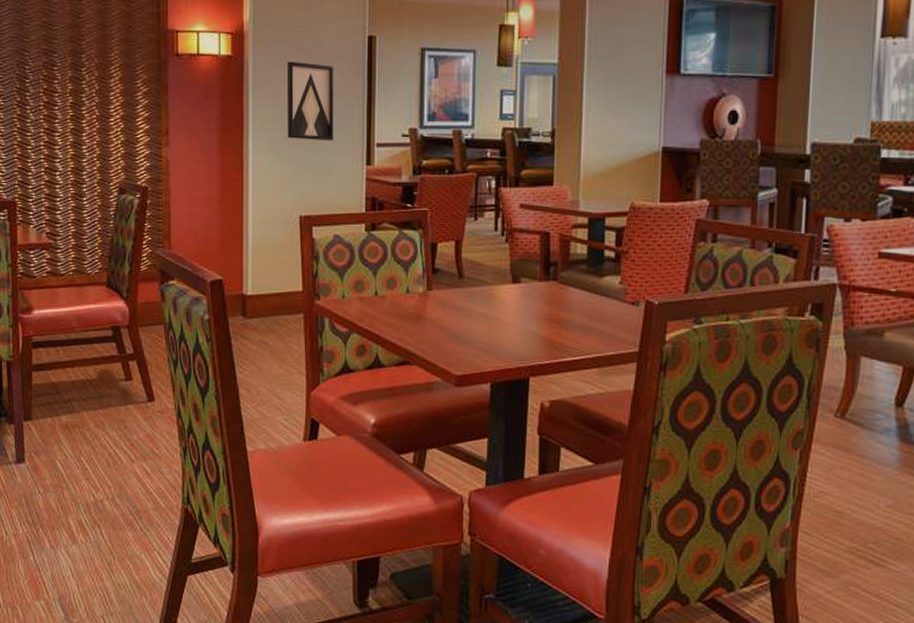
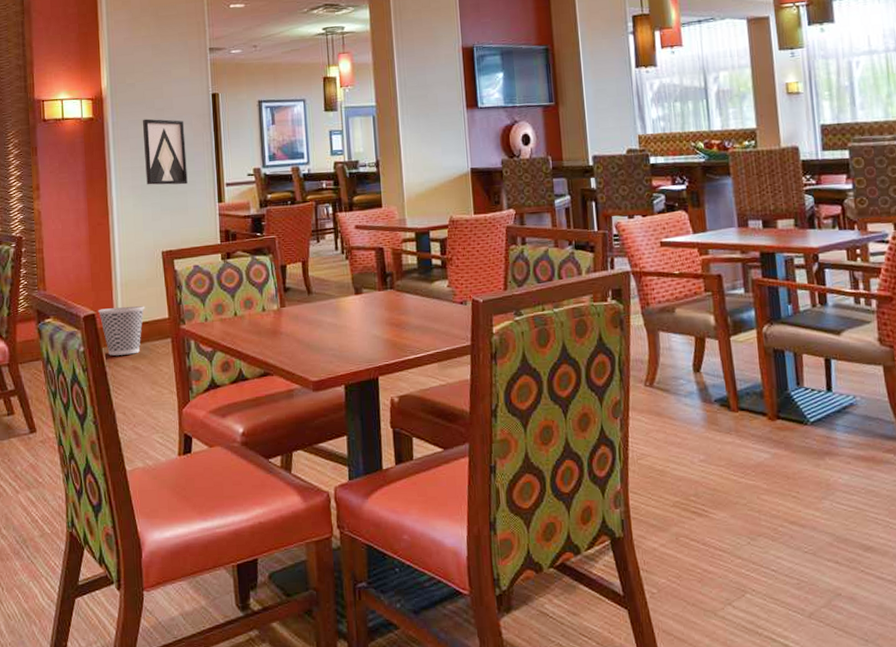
wastebasket: none [225,275,278,328] -> present [97,306,145,356]

